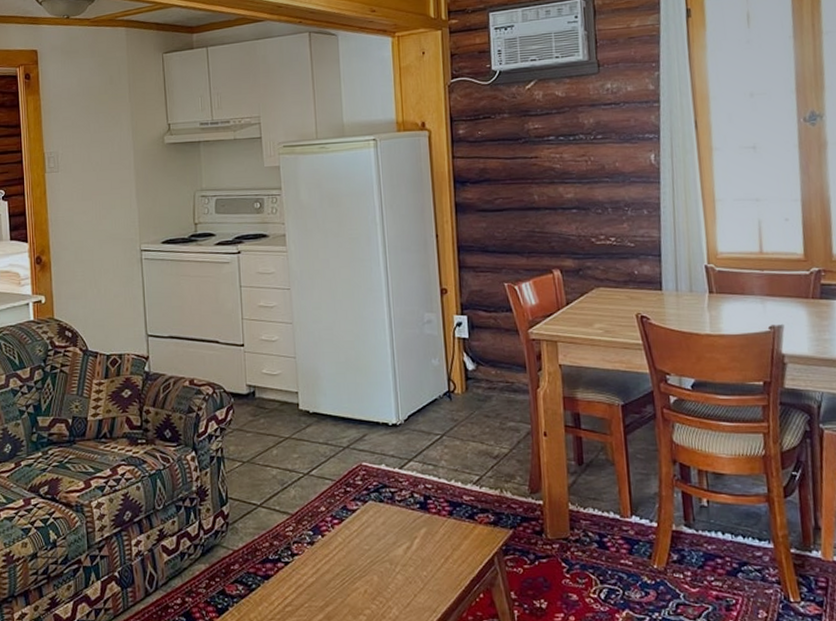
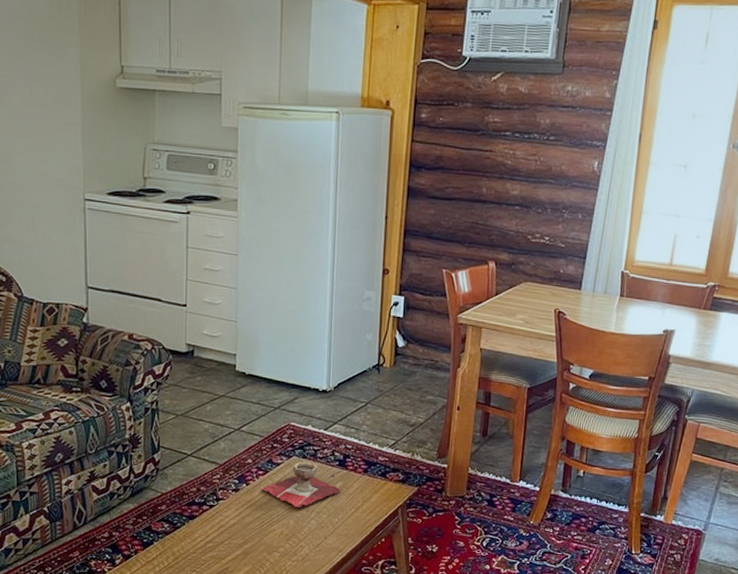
decorative bowl: none [338,506,427,560] -> present [261,462,342,507]

